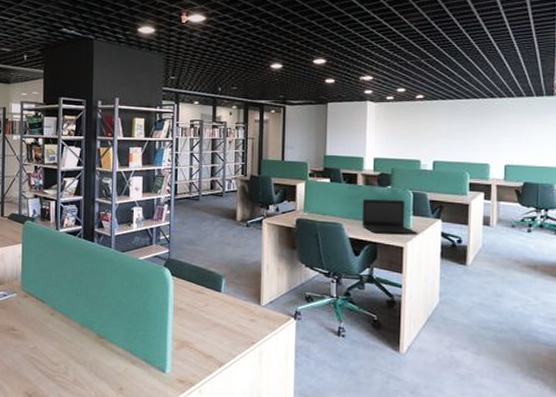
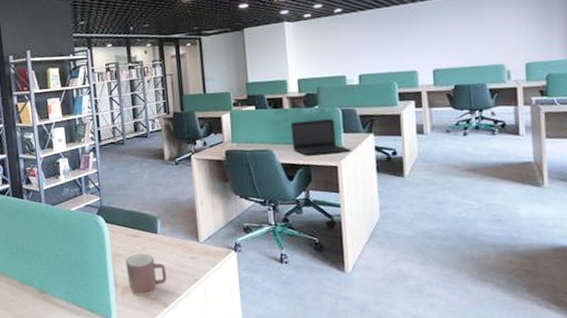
mug: none [186,310,225,352] -> present [125,253,167,296]

